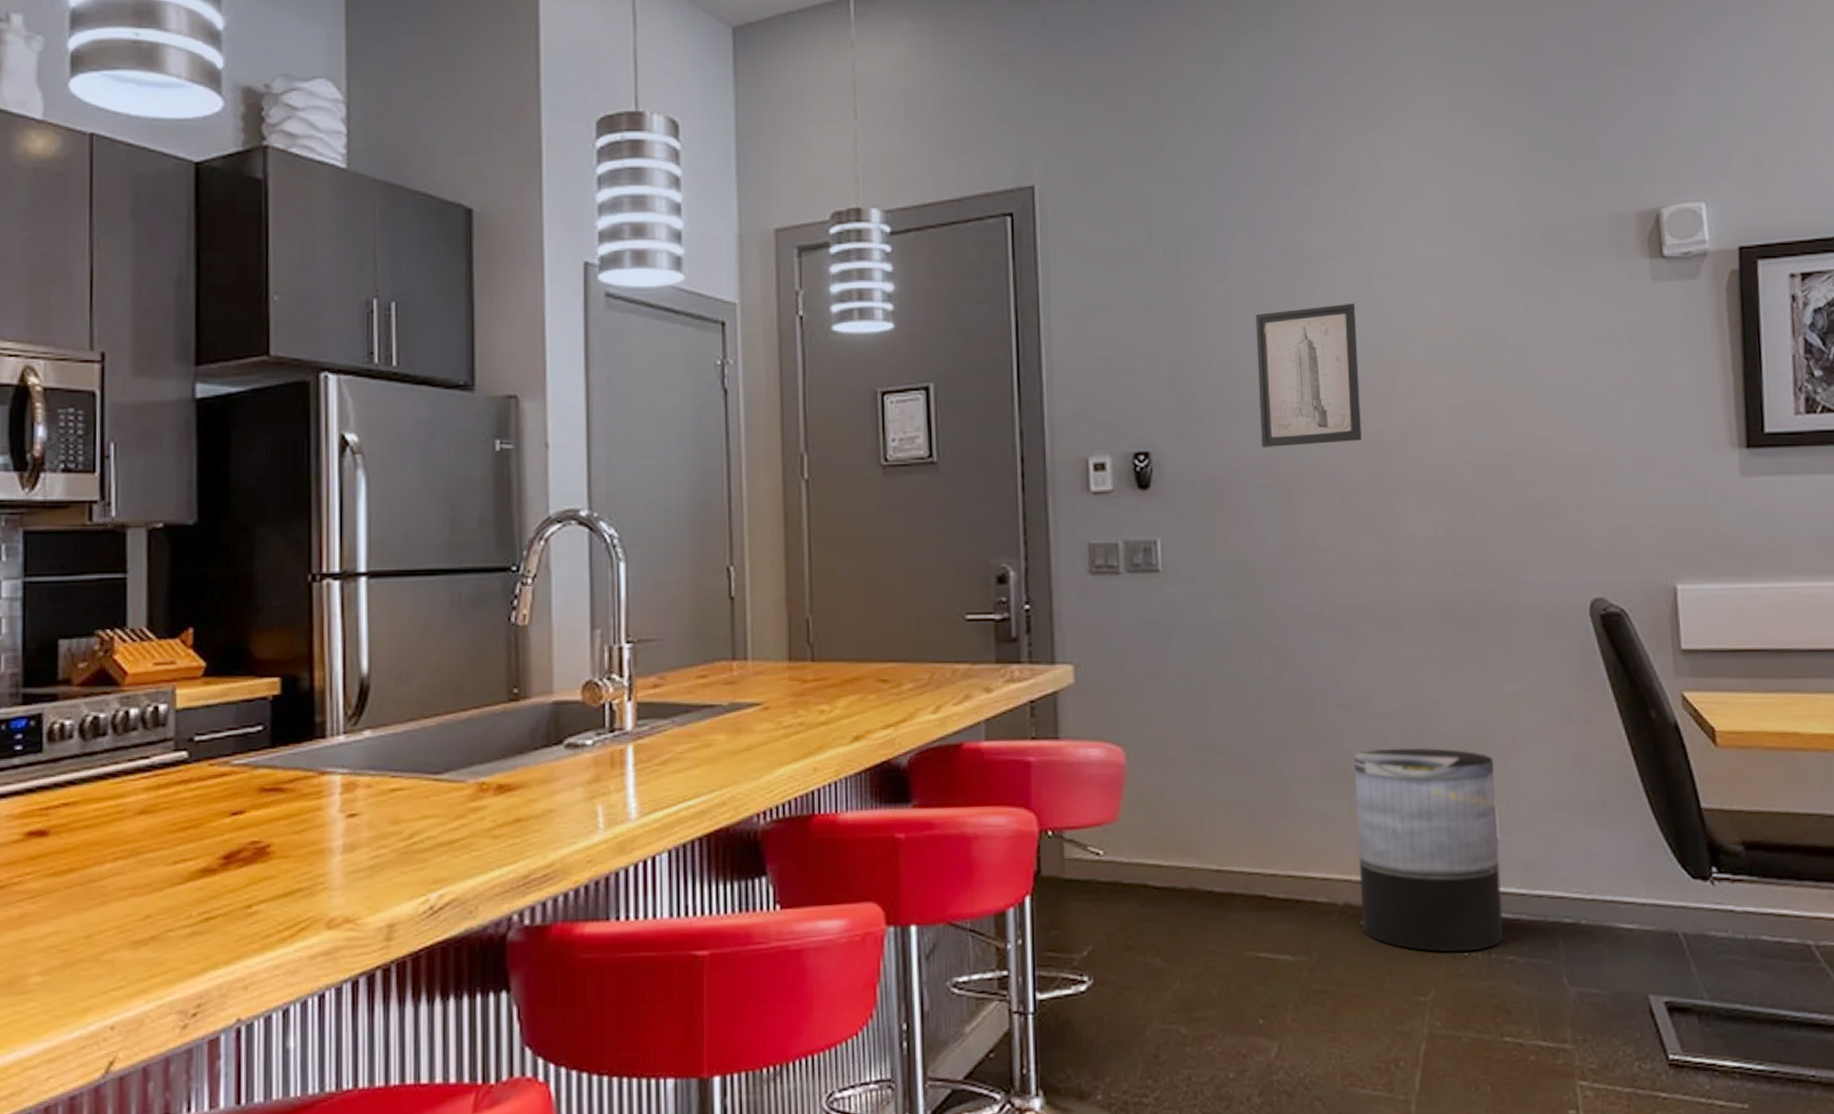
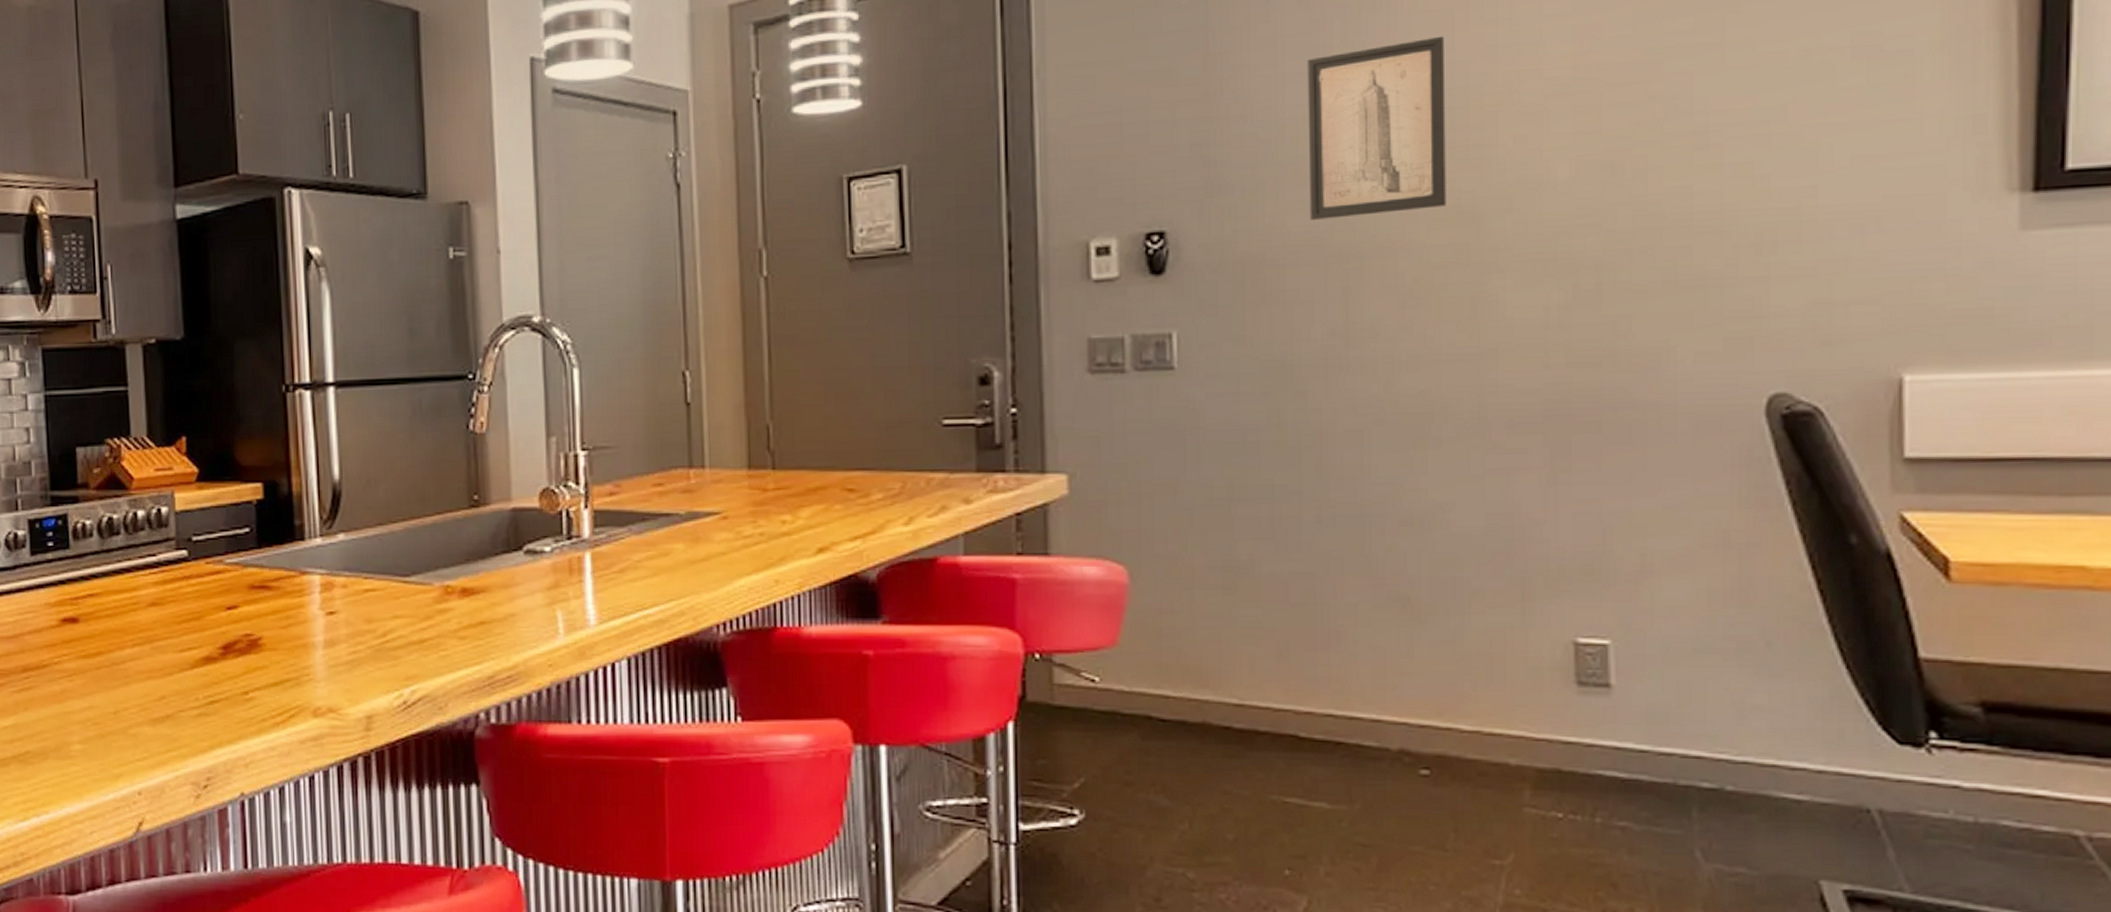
trash can: present [1354,747,1503,952] -> none [1418,573,1615,814]

